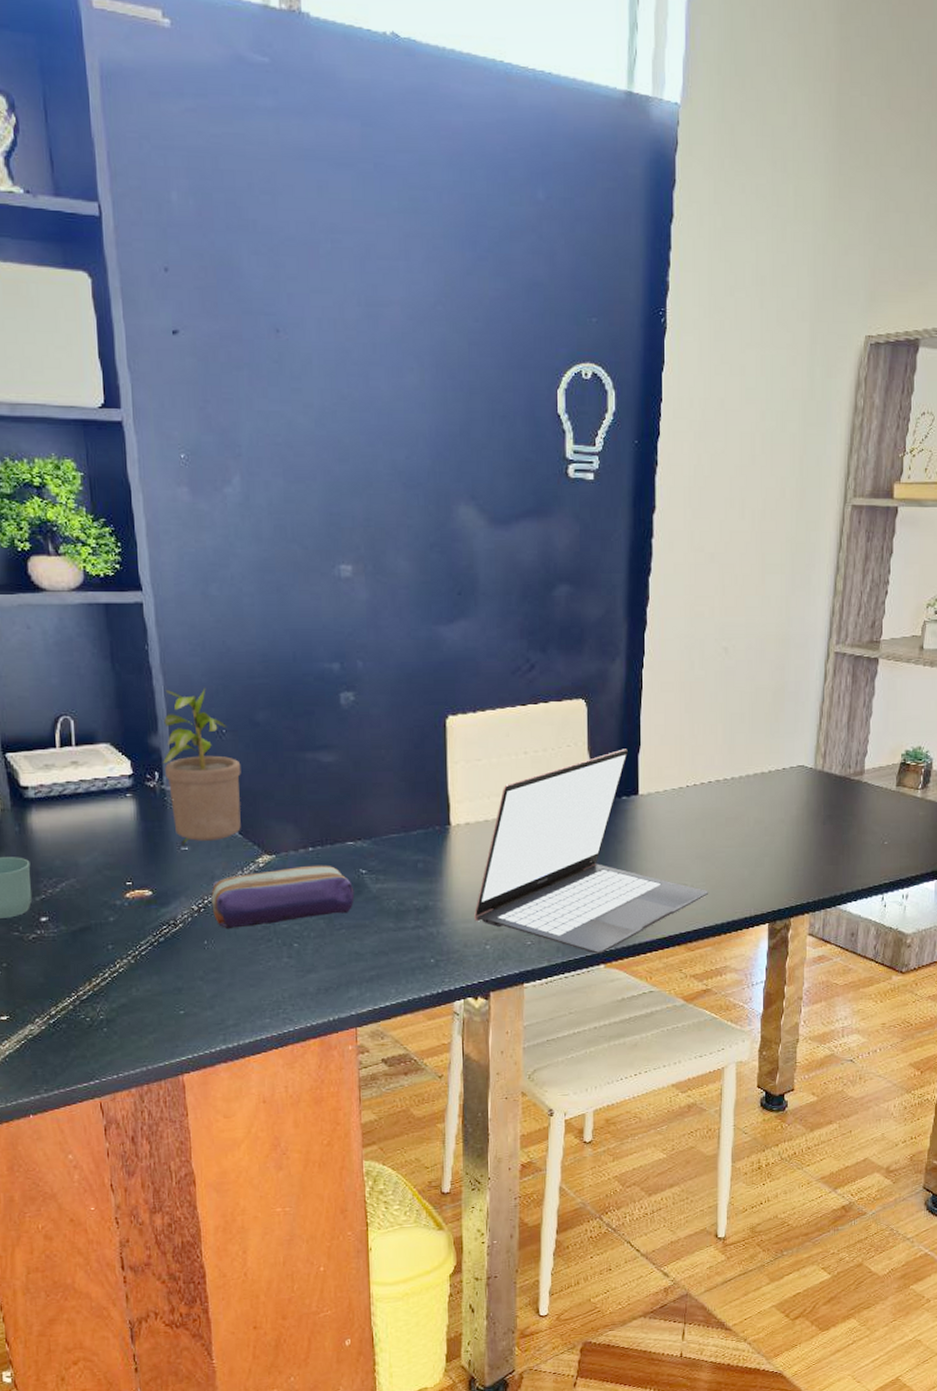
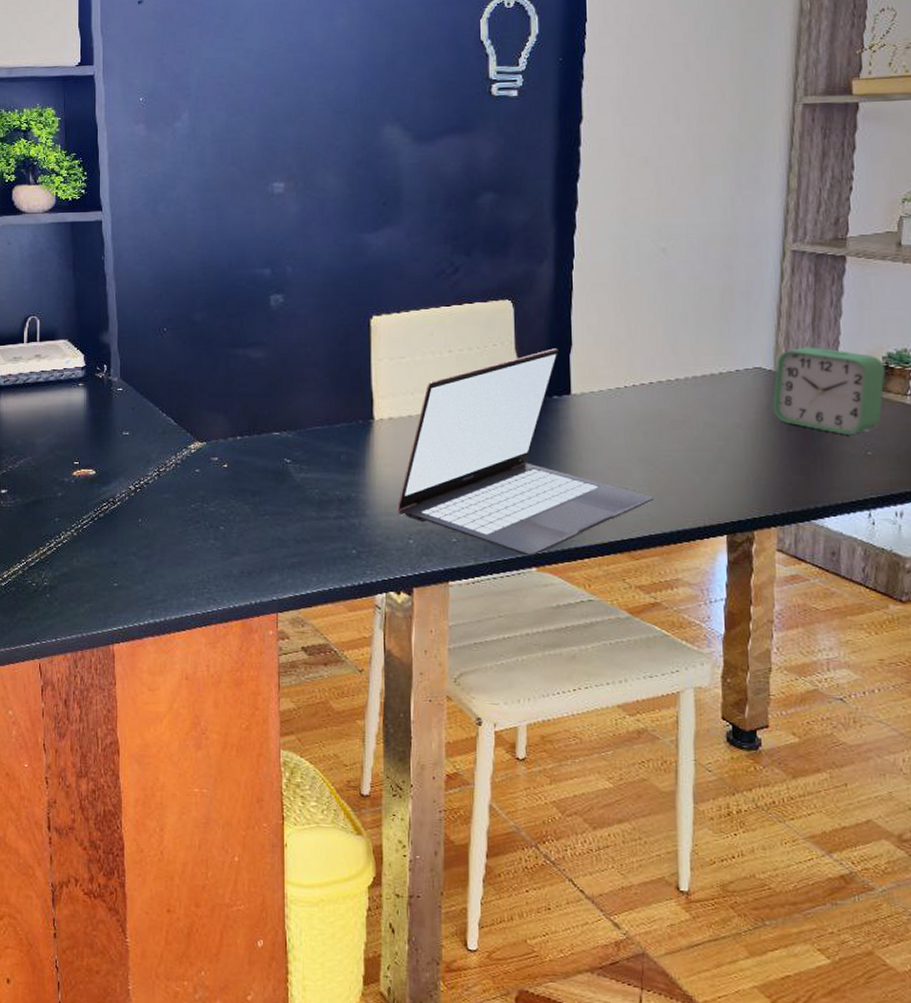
potted plant: present [163,688,241,848] -> none [112,292,179,433]
pencil case: present [211,865,355,930] -> none [147,453,279,510]
alarm clock: none [811,745,903,827] -> present [772,347,886,434]

